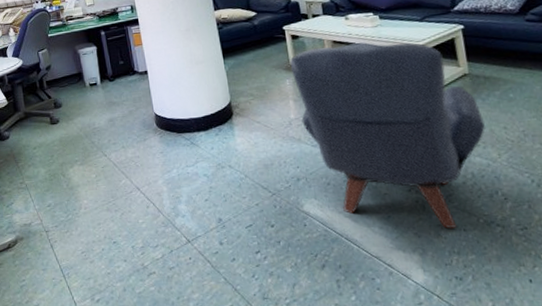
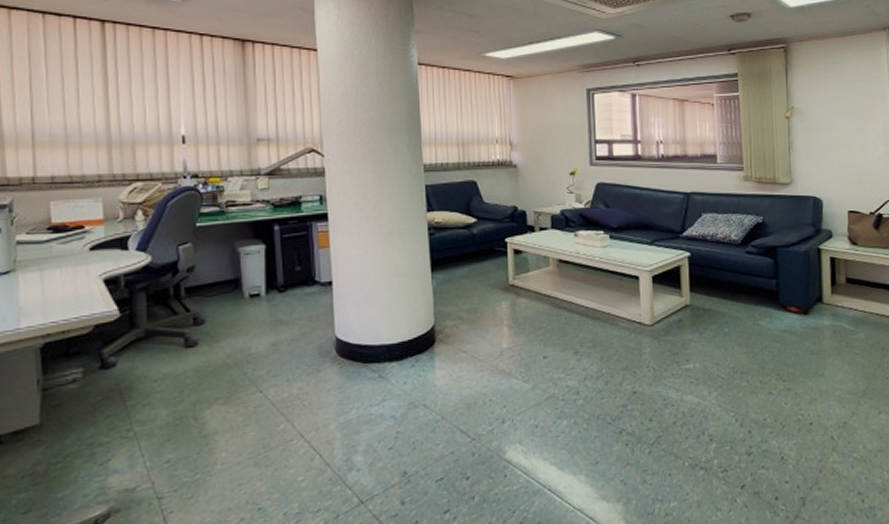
armchair: present [289,42,485,230] -> none [508,264,700,475]

